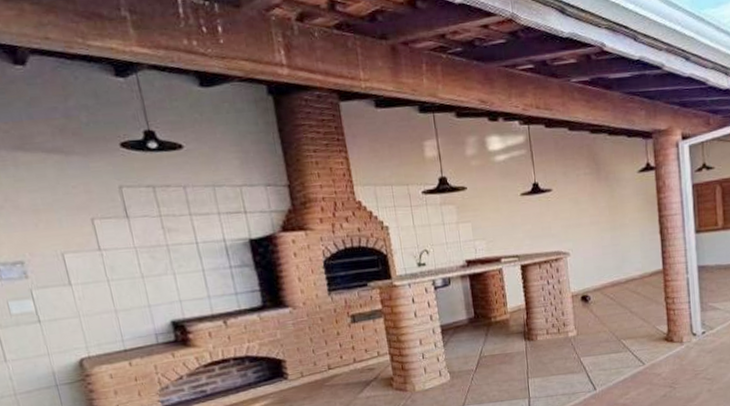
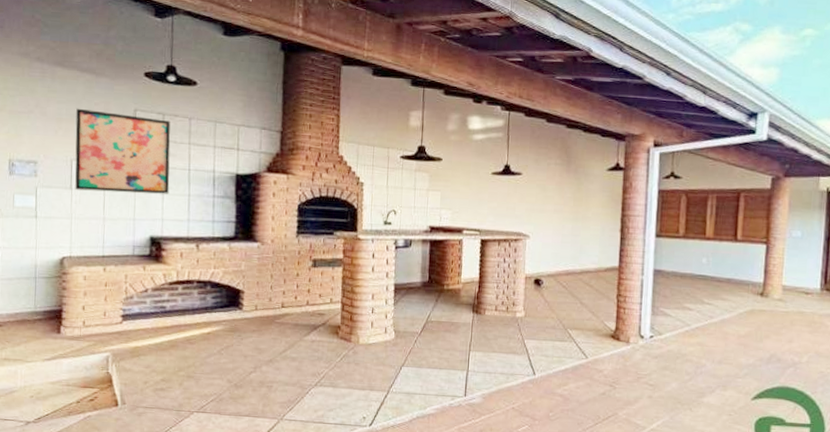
wall art: none [52,192,181,285] -> present [75,108,171,194]

